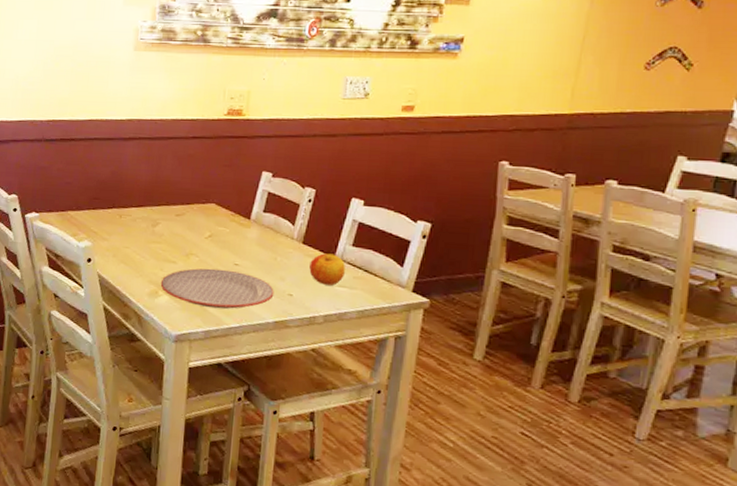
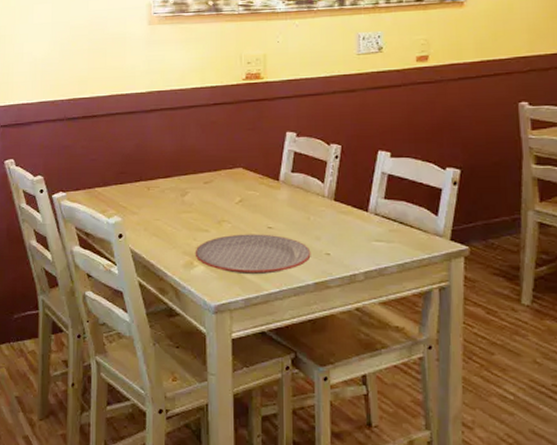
apple: present [309,253,345,286] -> none [344,208,380,241]

